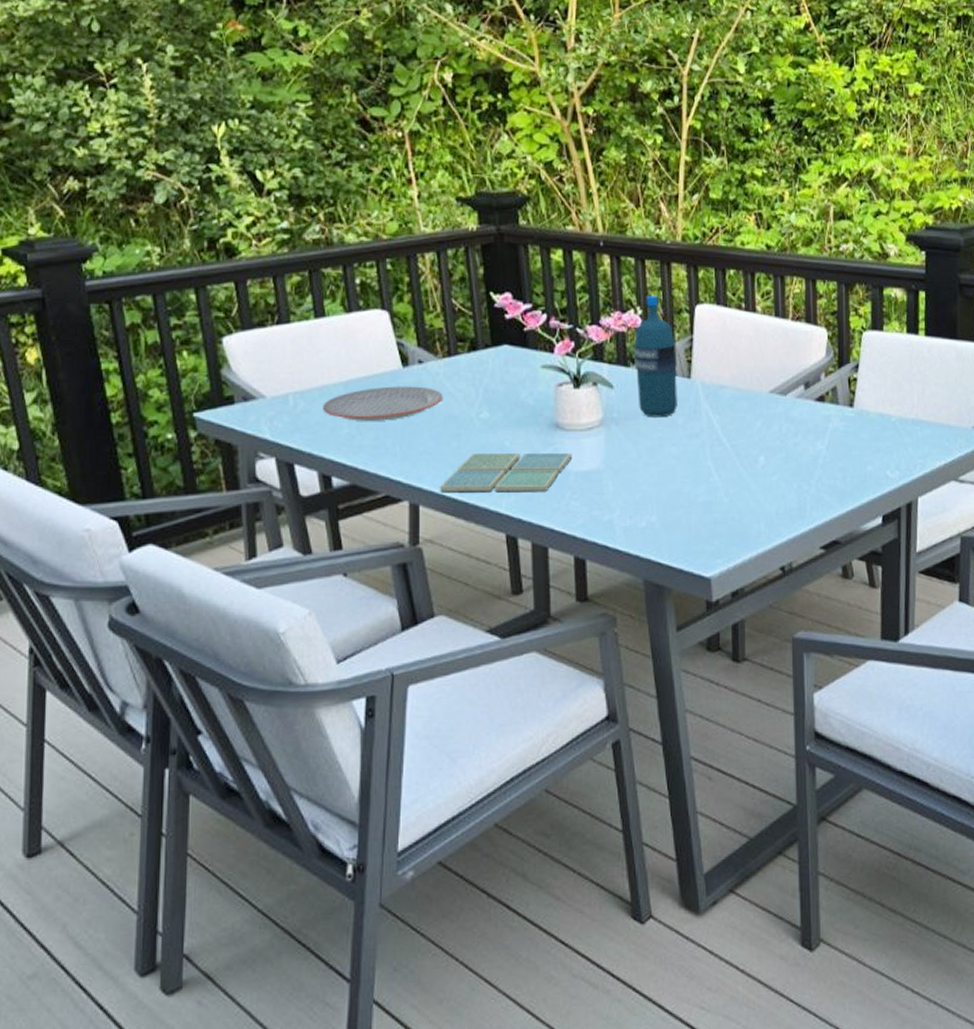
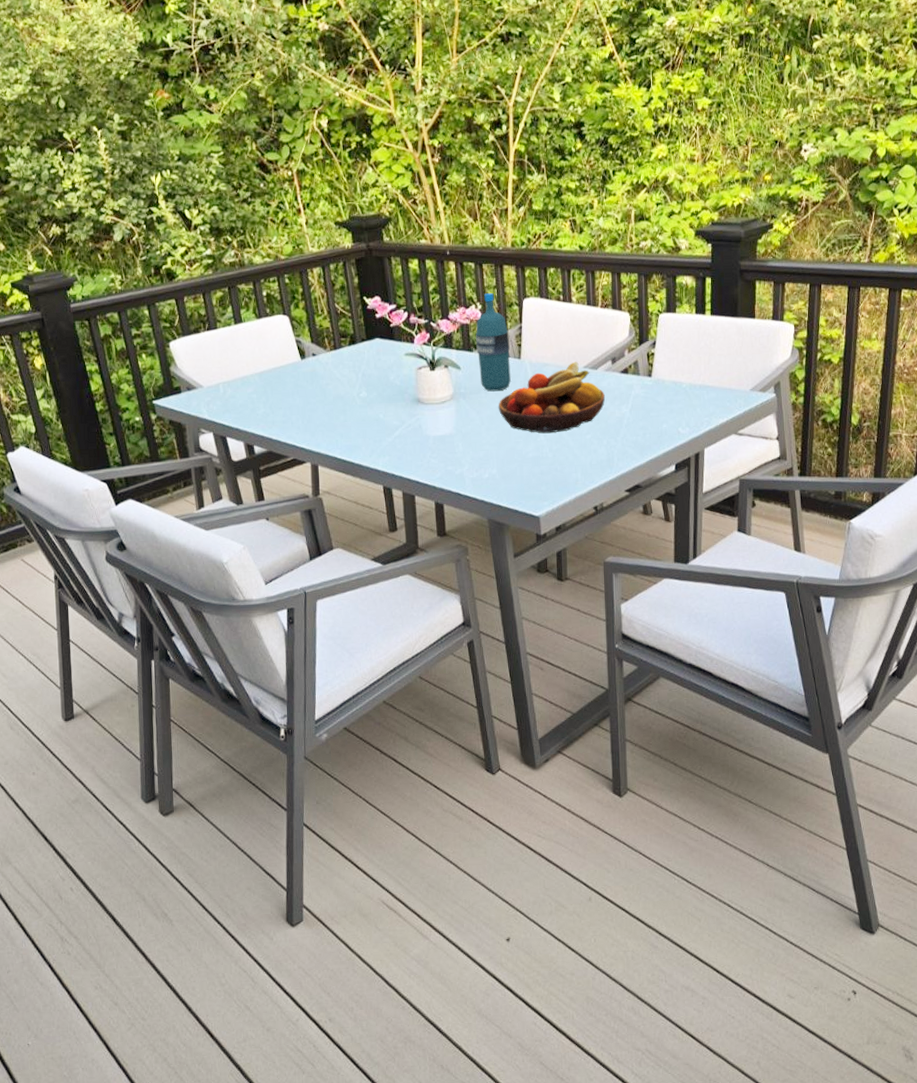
plate: present [322,386,443,421] -> none [244,374,332,403]
drink coaster: present [439,452,573,492] -> none [332,421,431,455]
fruit bowl: none [660,384,796,473] -> present [498,361,605,434]

